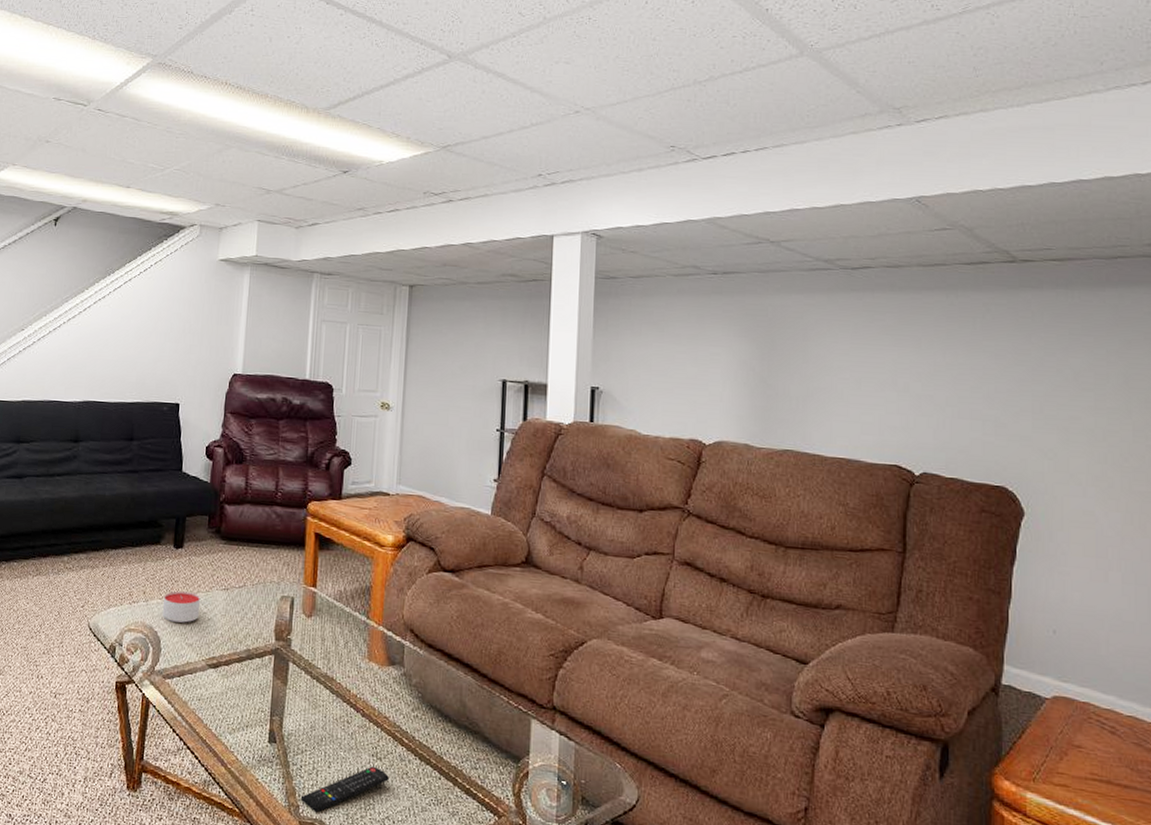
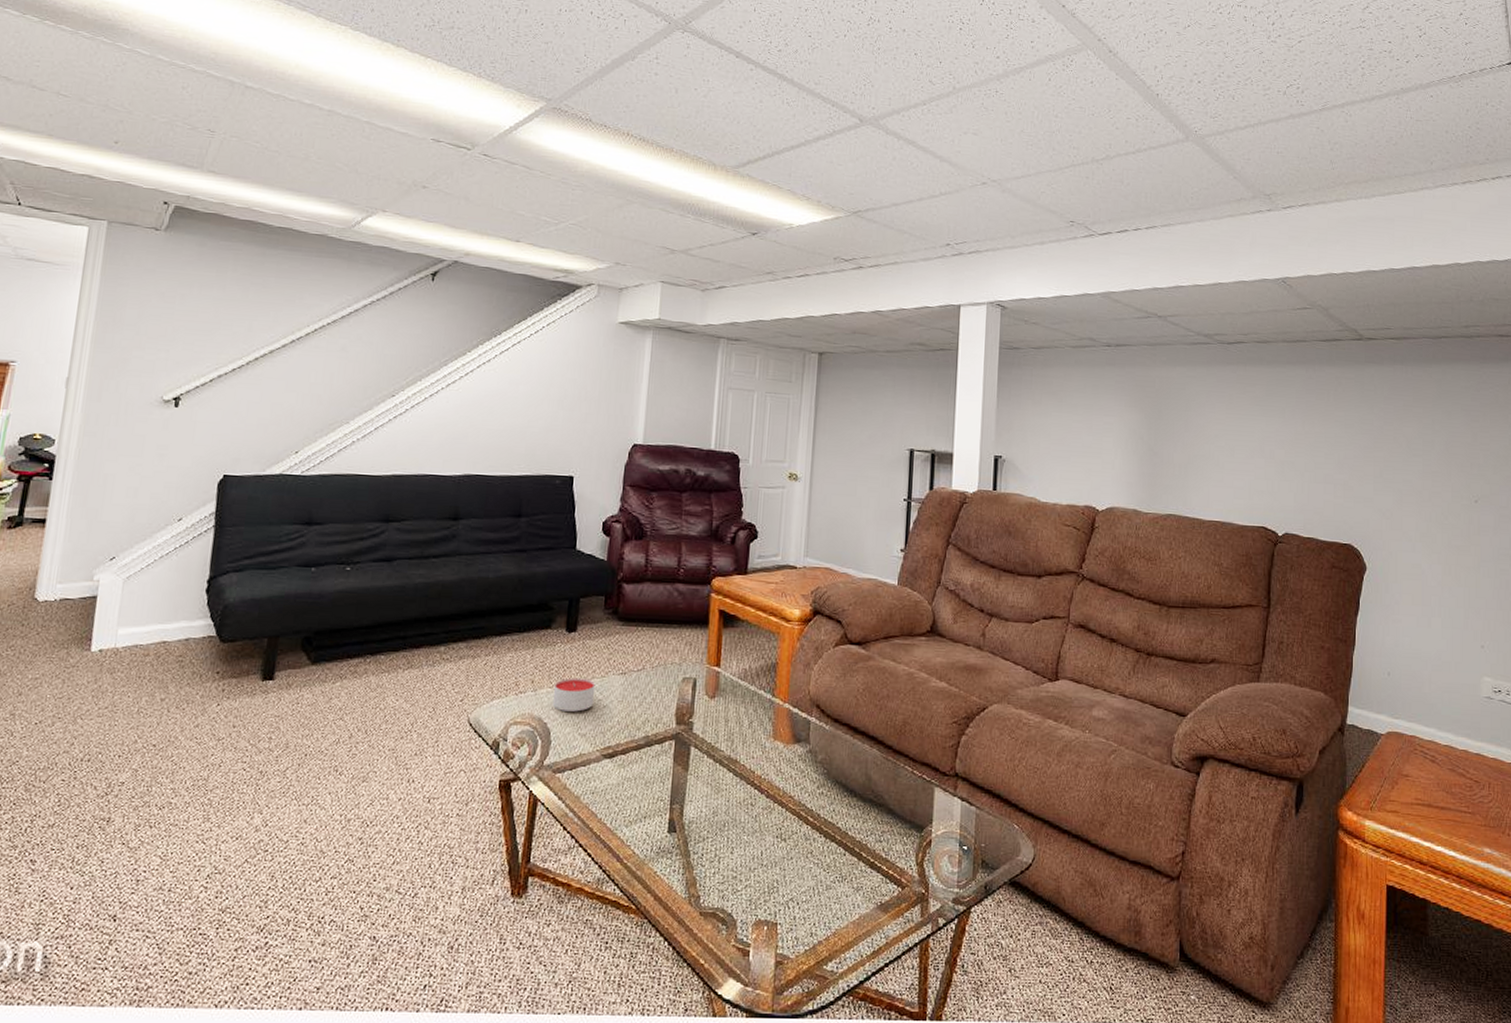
remote control: present [300,766,389,813] -> none [701,848,793,902]

